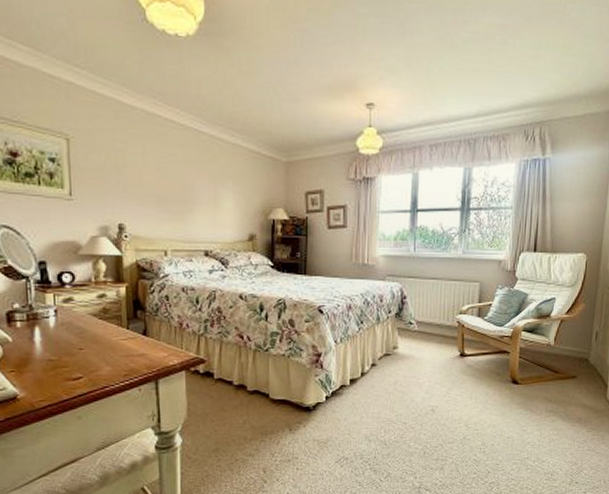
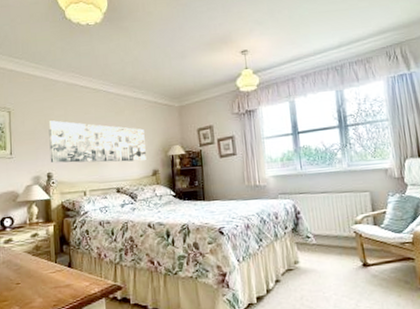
wall art: none [120,158,242,223] -> present [48,120,146,163]

